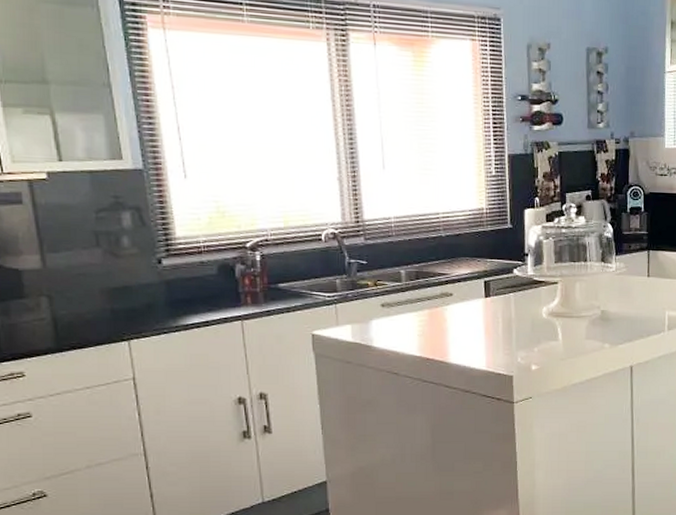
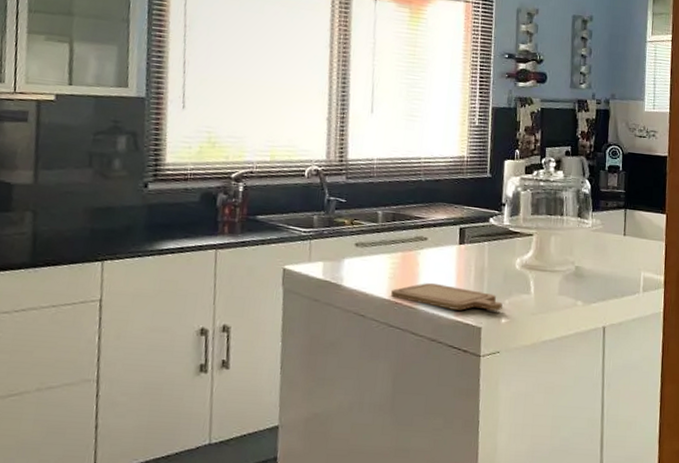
chopping board: none [422,337,532,361] -> present [391,282,503,311]

